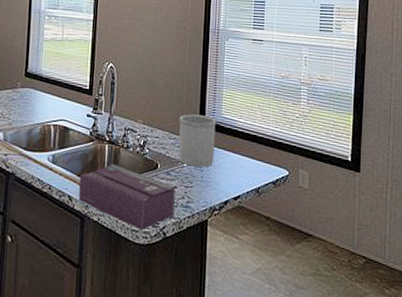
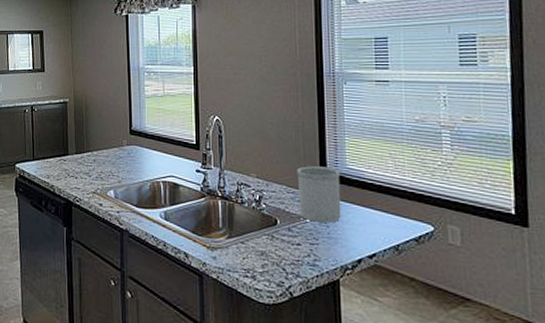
tissue box: present [78,164,175,230] -> none [194,220,300,290]

